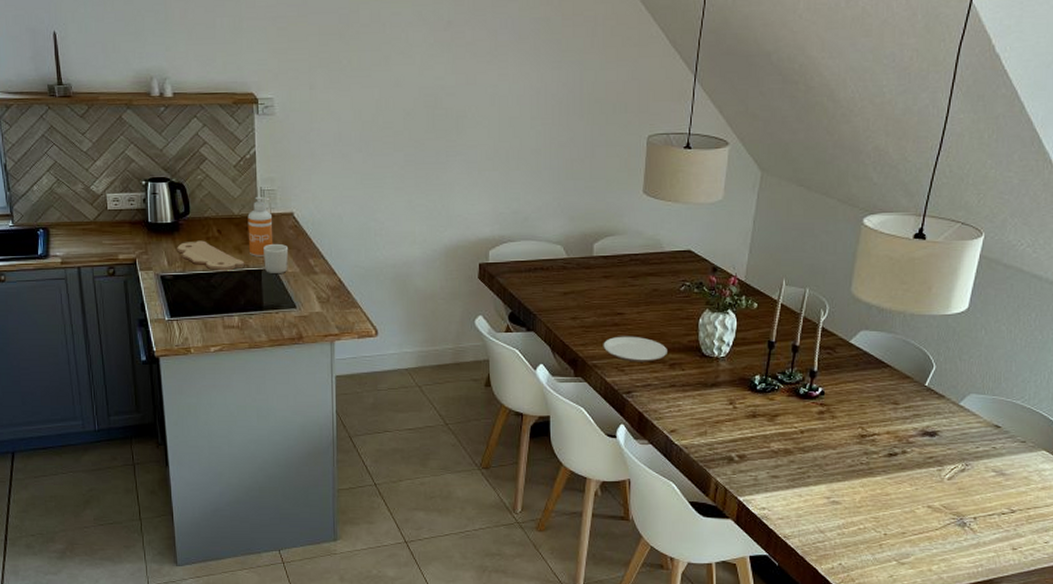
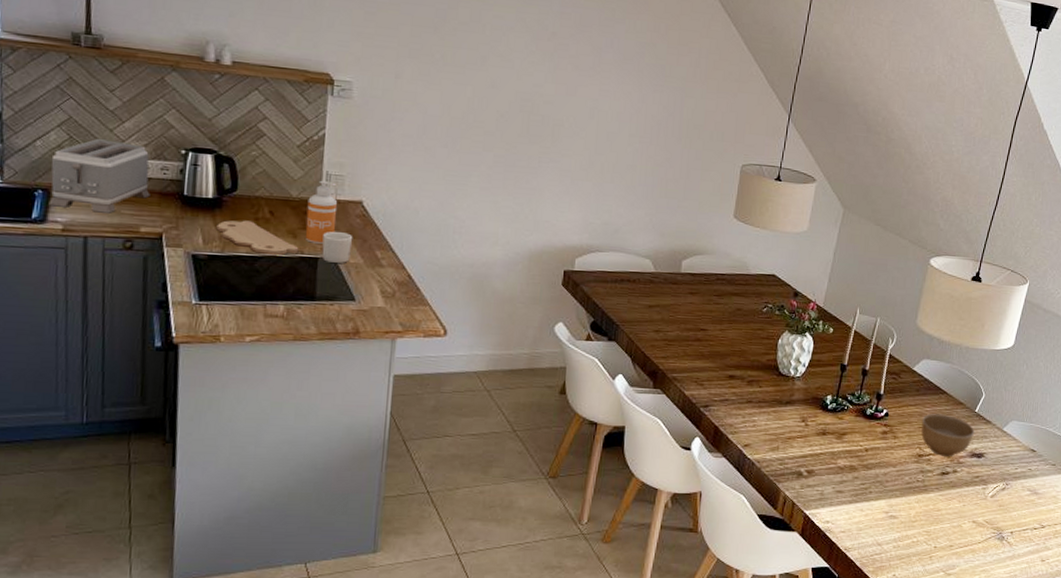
toaster: none [46,179,123,245] -> present [48,139,150,213]
plate: present [603,336,667,362] -> none [684,351,747,378]
bowl: none [863,390,926,436] -> present [921,414,975,456]

